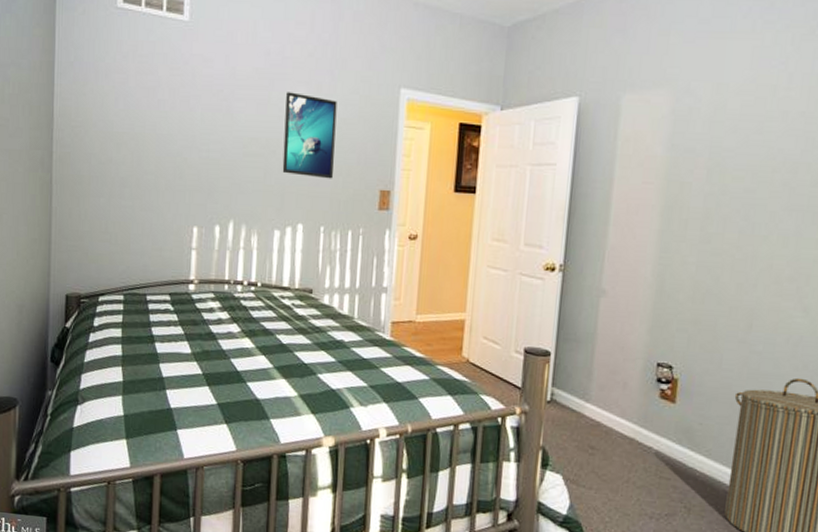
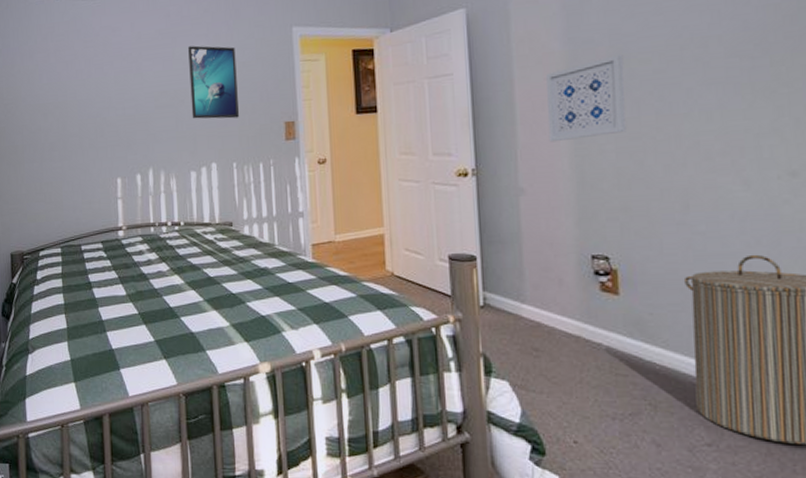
wall art: none [637,167,720,248] -> present [546,53,626,143]

